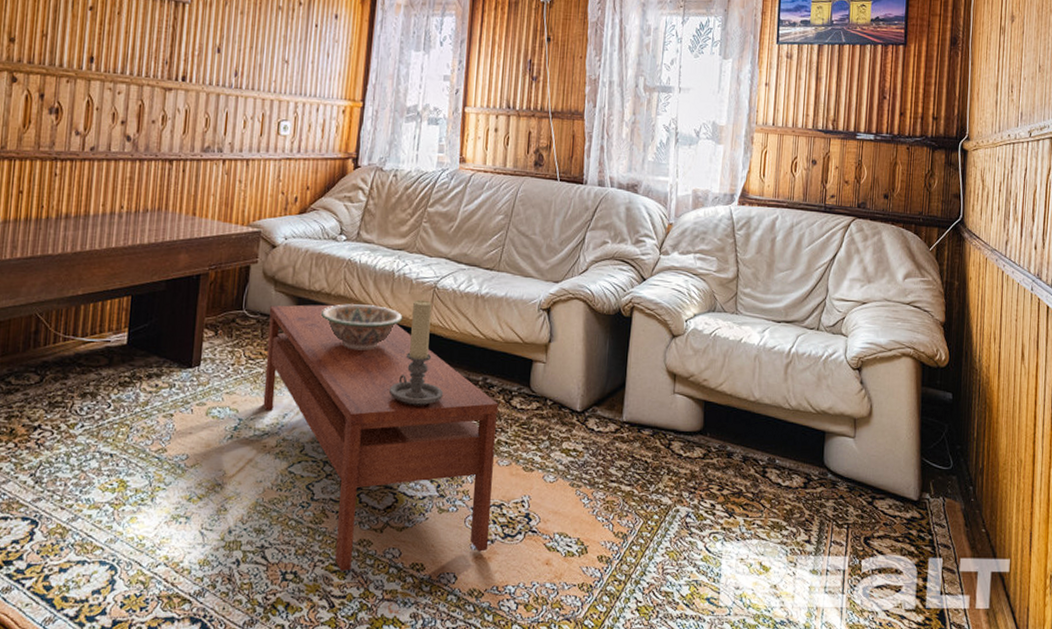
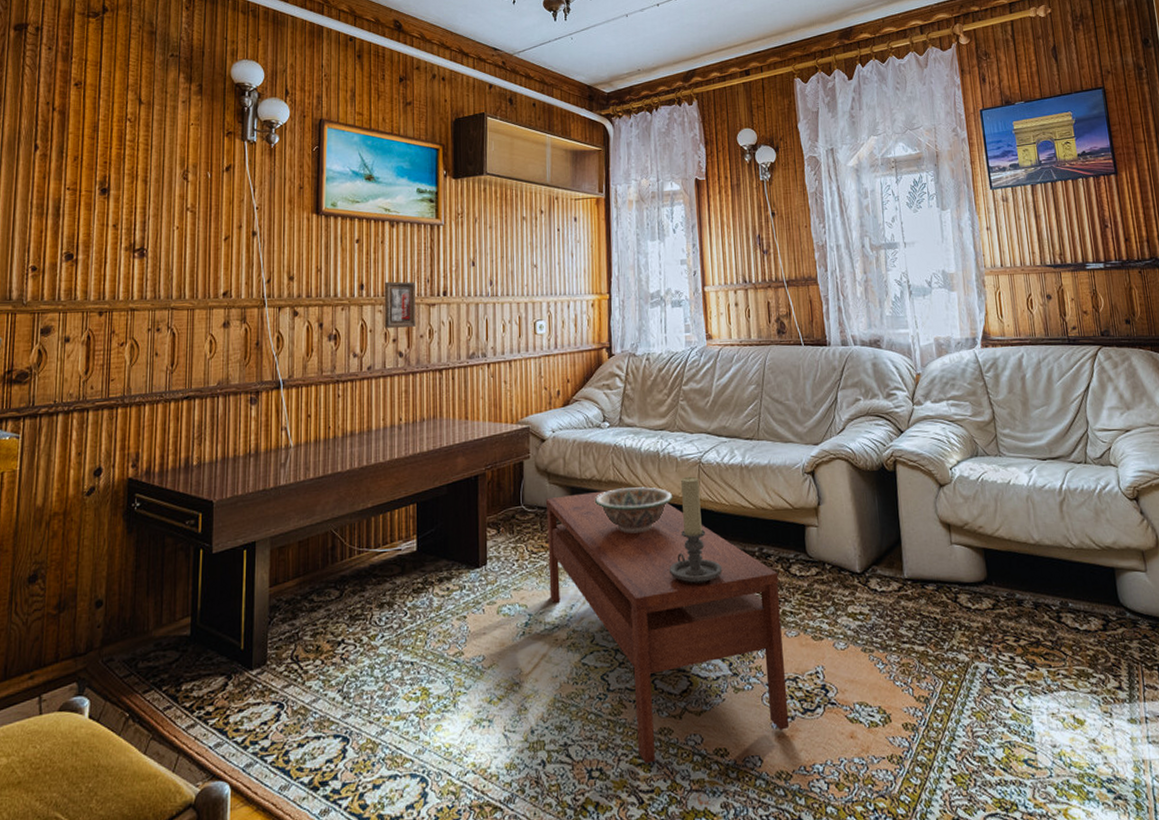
picture frame: none [113,57,152,111] -> present [384,281,416,328]

